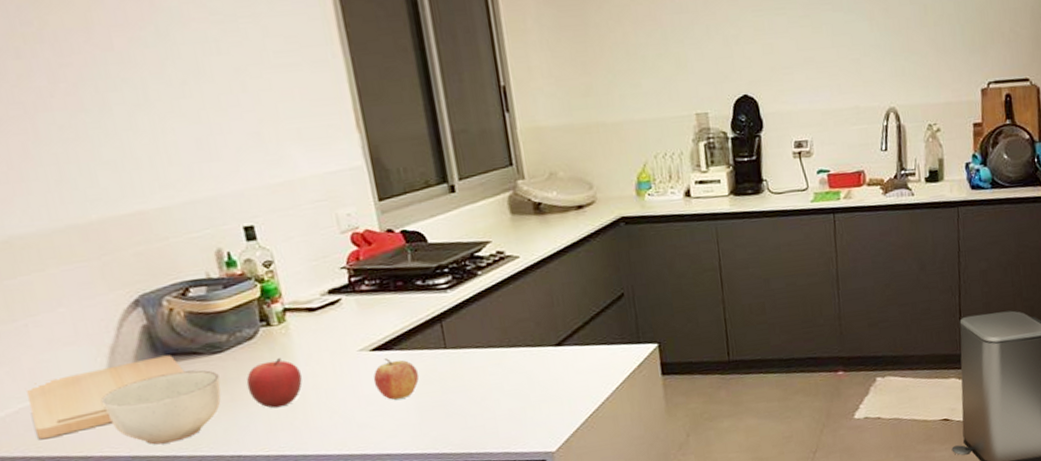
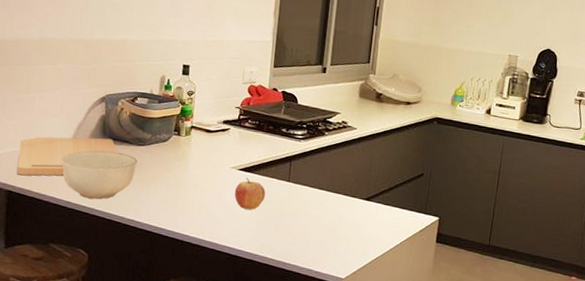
fruit: present [246,358,303,408] -> none [152,159,190,194]

